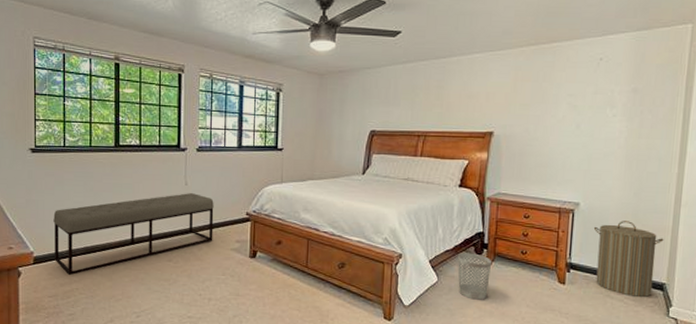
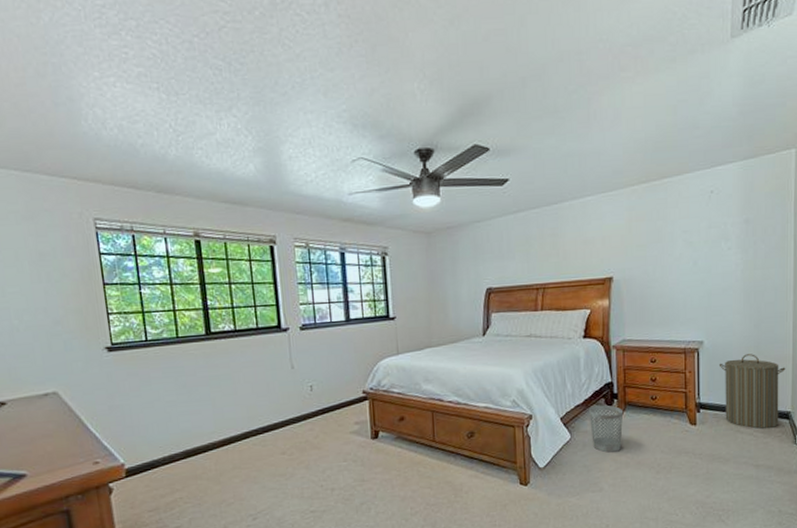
bench: present [53,193,214,276] -> none [143,376,330,485]

